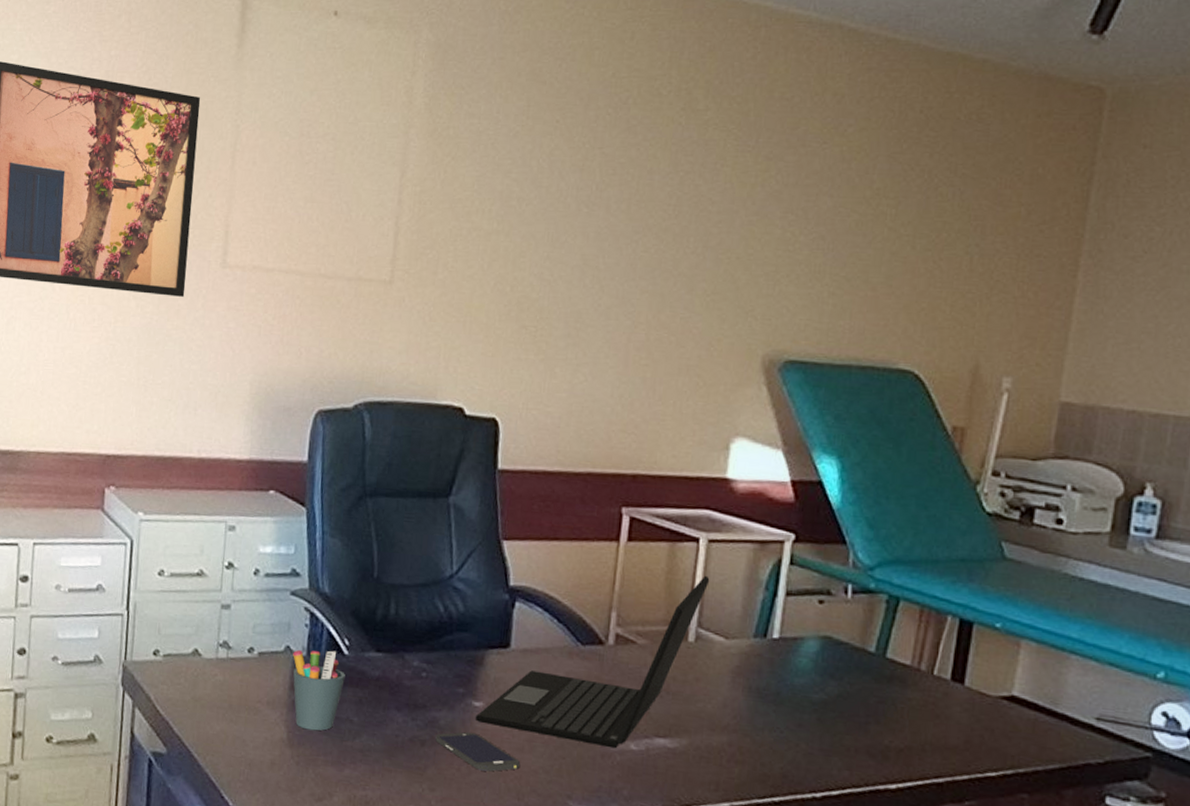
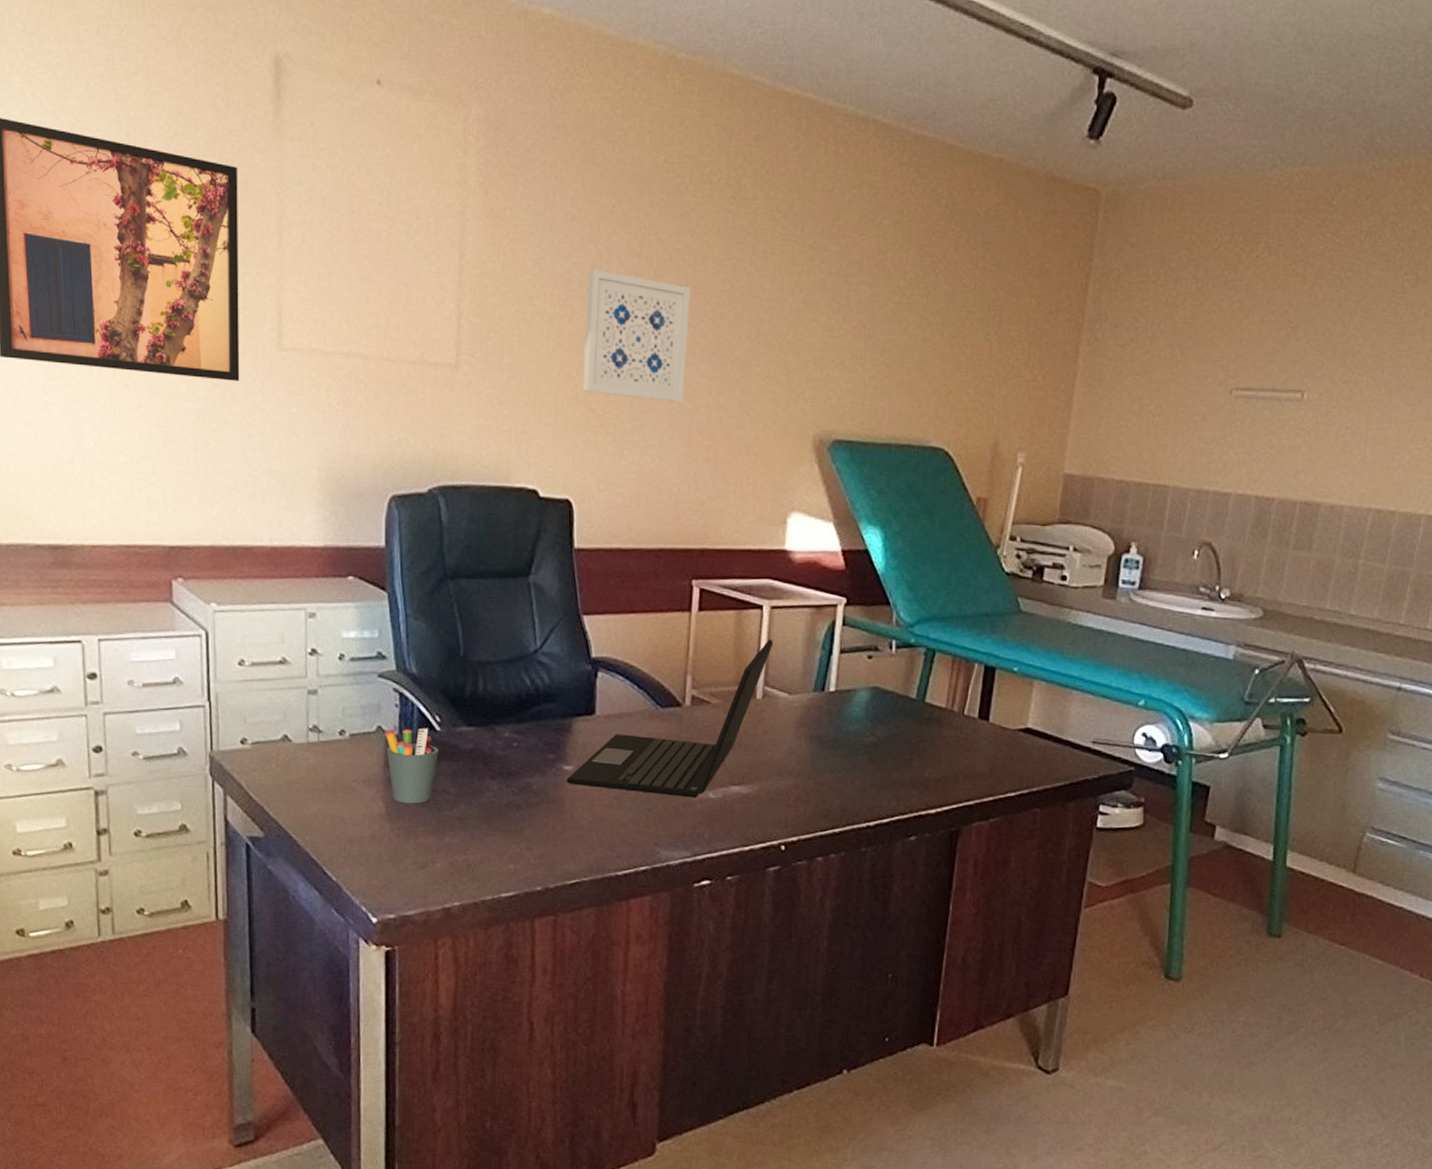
smartphone: present [435,731,520,772] -> none [530,793,610,828]
wall art: none [515,184,634,320] -> present [582,269,690,403]

